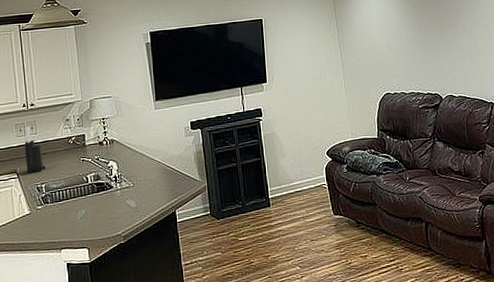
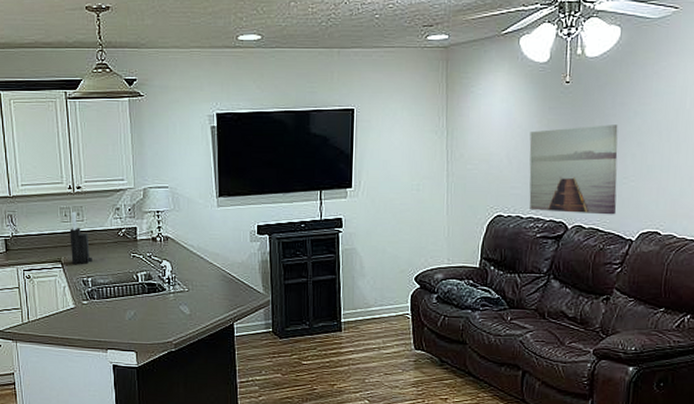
wall art: none [402,14,477,87] -> present [529,125,618,215]

